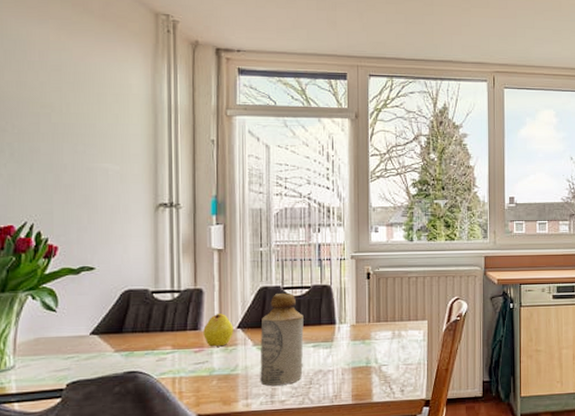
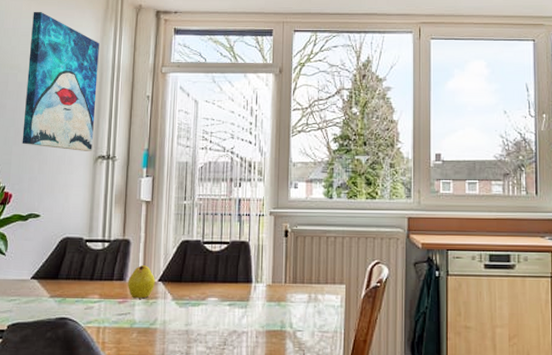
wall art: none [63,42,152,199] -> present [22,11,99,151]
bottle: present [260,293,304,387] -> none [176,248,221,345]

